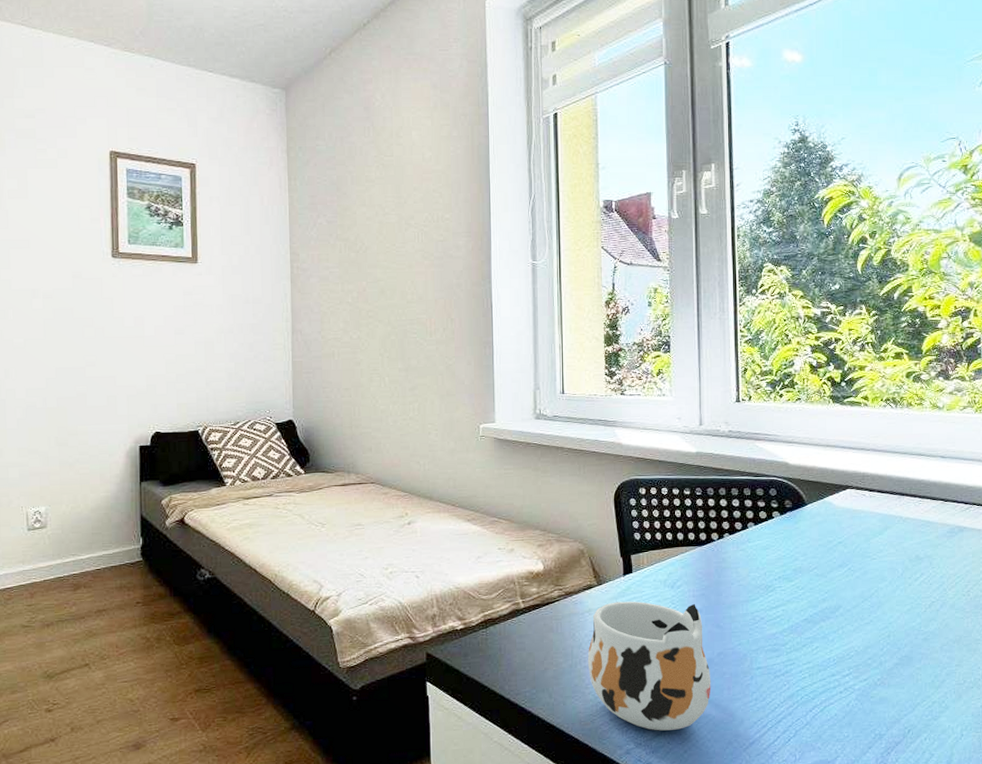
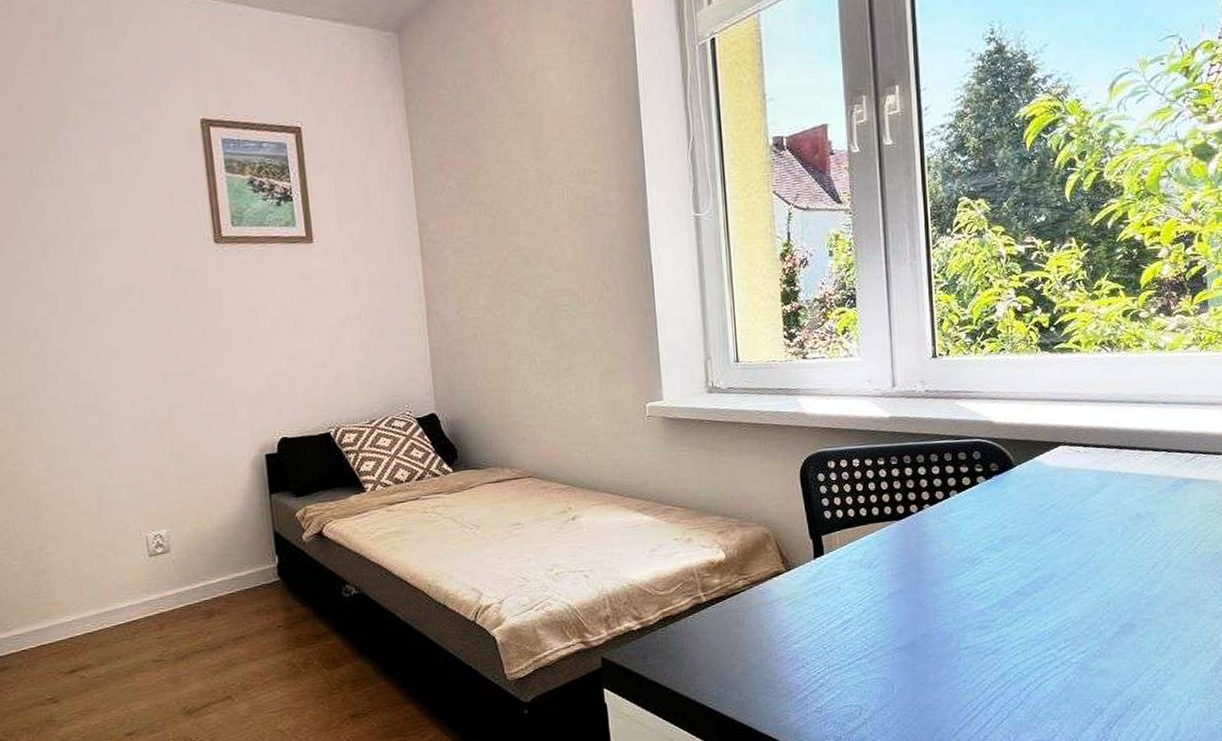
mug: present [587,601,711,731] -> none [778,583,916,723]

